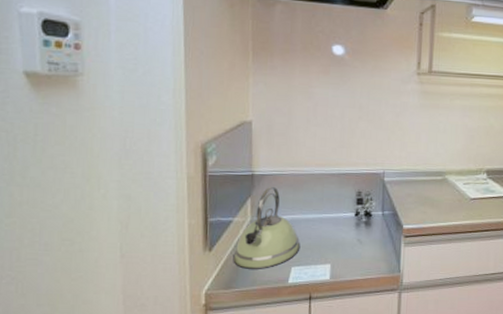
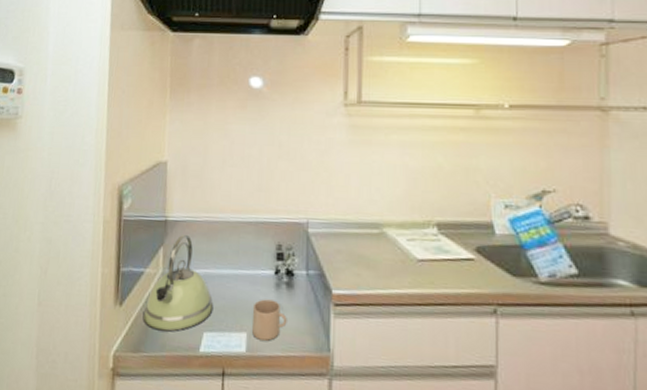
mug: none [335,236,366,269] -> present [252,299,287,341]

